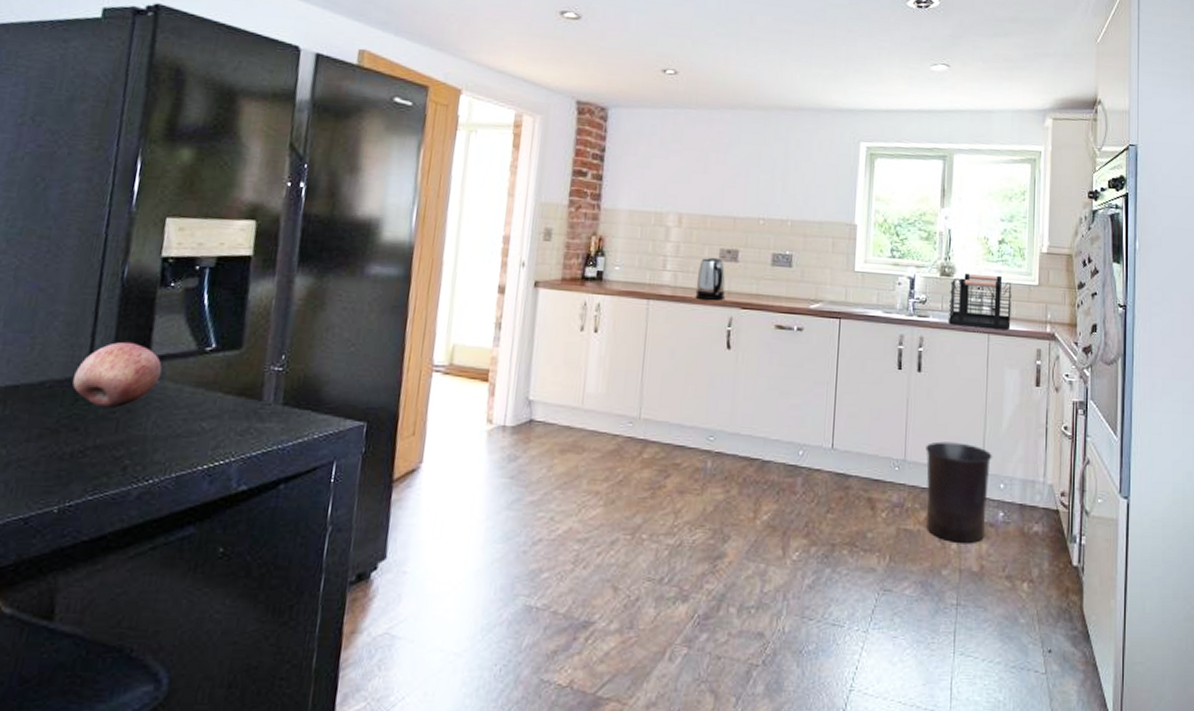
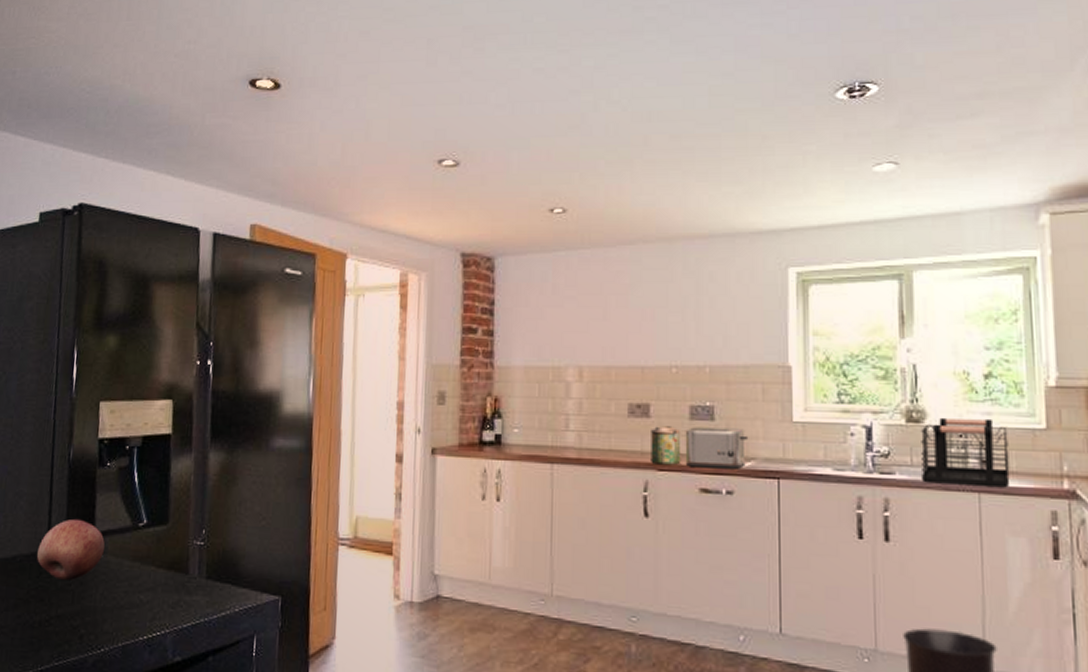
kettle: present [695,257,726,302] -> none [604,413,637,463]
canister: none [736,270,762,306] -> present [651,426,681,467]
toaster: none [765,272,819,311] -> present [685,427,749,471]

